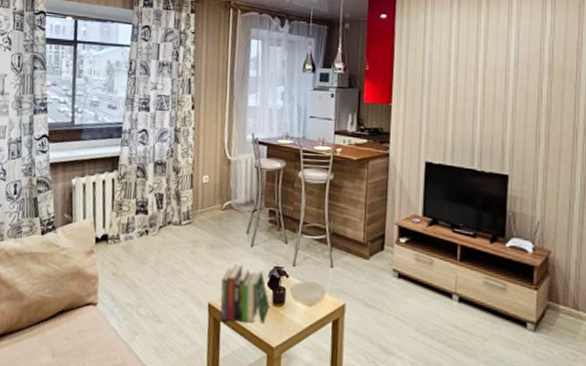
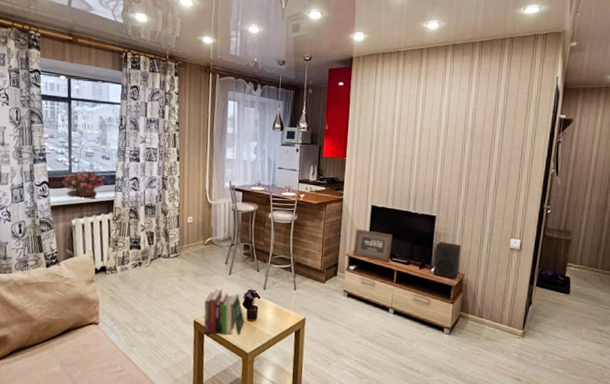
potted flower: none [63,120,111,155] -> present [62,169,106,199]
bowl: present [289,281,327,306] -> none [261,301,291,320]
picture frame: none [403,191,454,235] -> present [353,229,393,263]
speaker: none [509,208,544,257] -> present [433,241,461,279]

